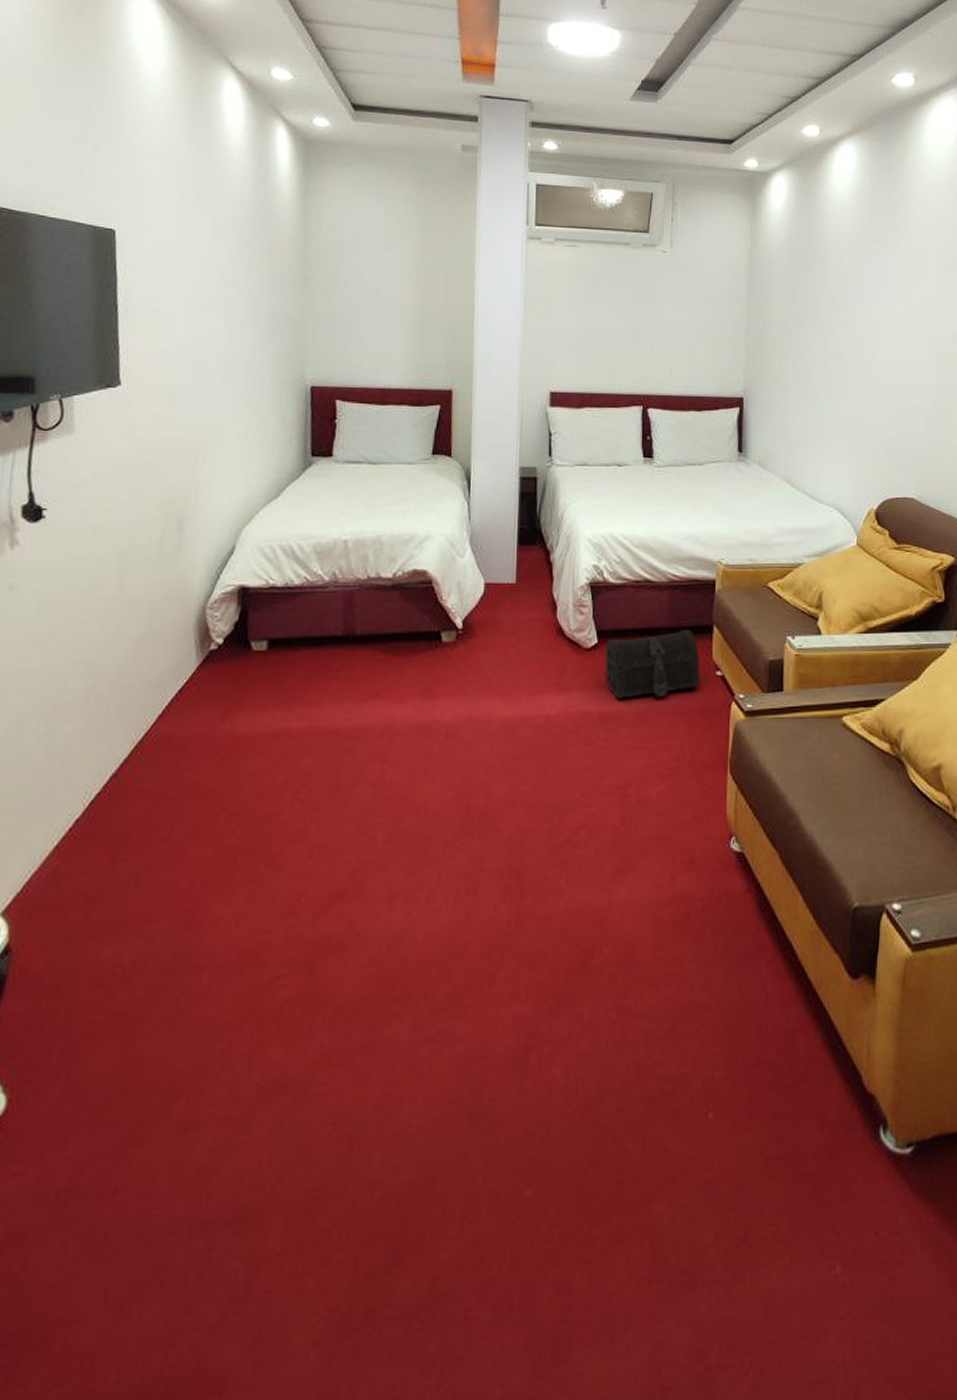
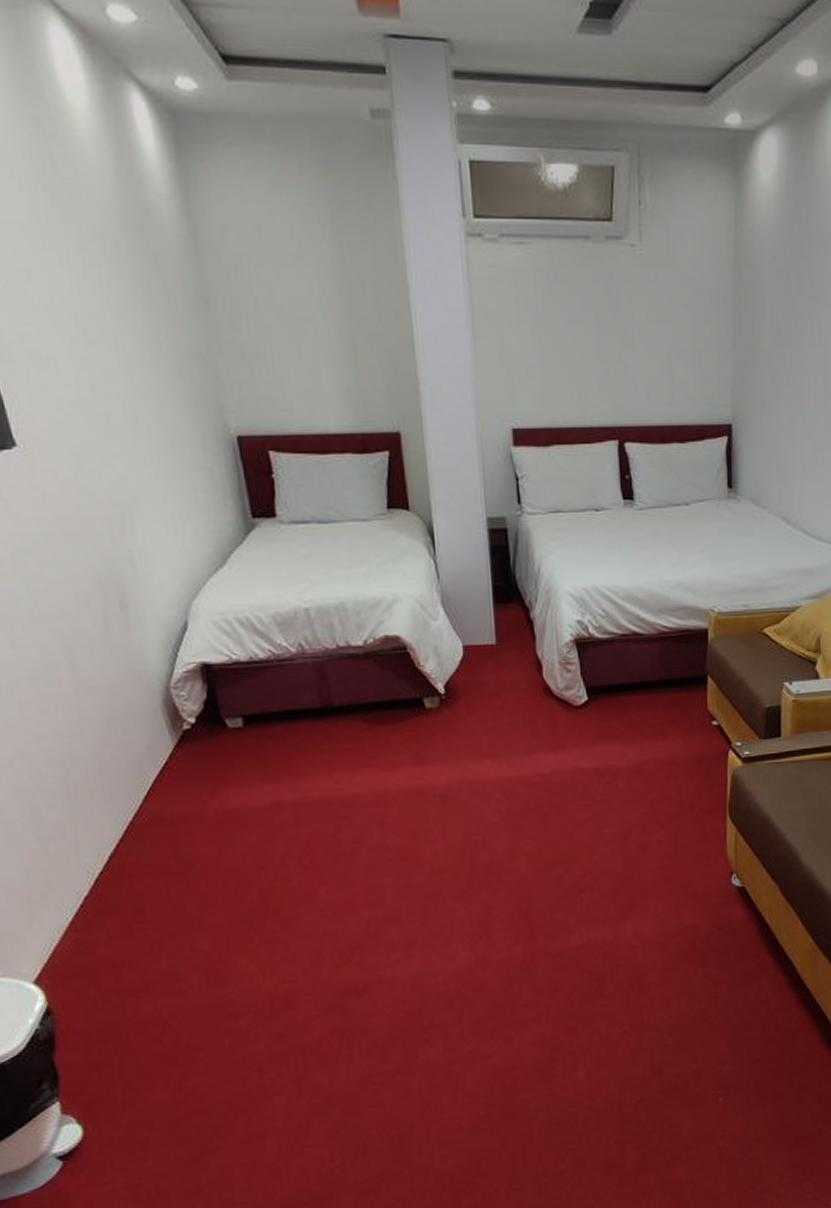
treasure chest: present [605,629,701,699] -> none [596,681,697,754]

